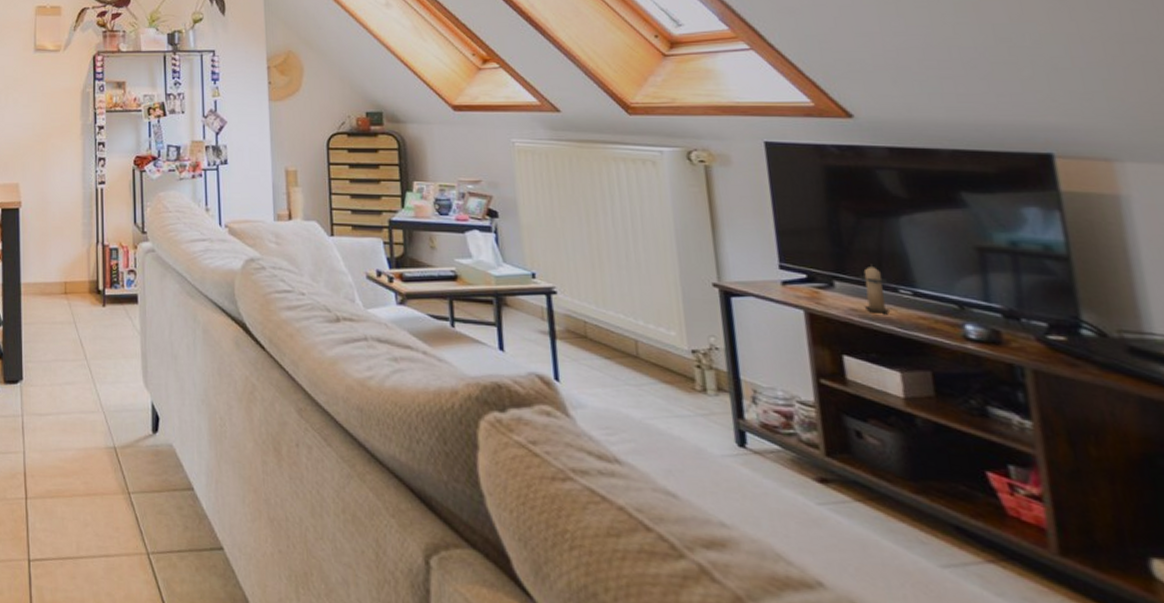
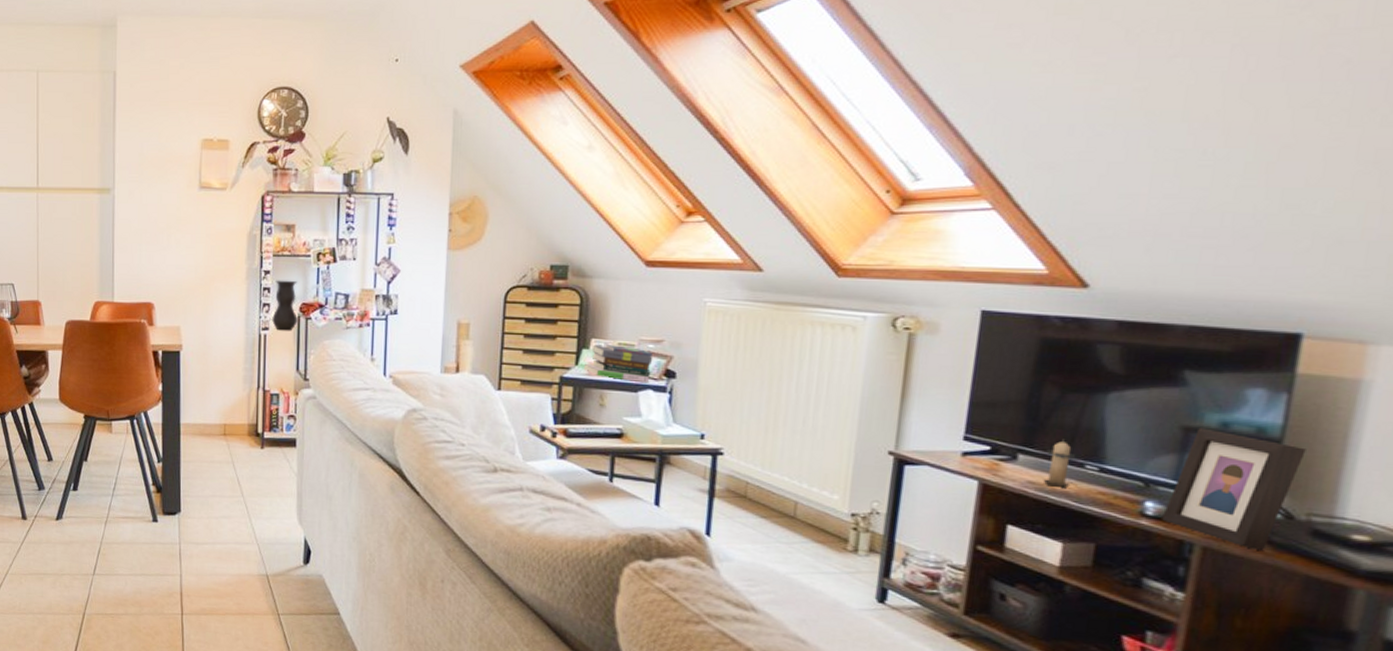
vase: none [108,134,132,184] -> present [272,280,298,331]
books: none [410,186,474,224] -> present [584,343,653,383]
picture frame: none [985,248,1095,372] -> present [1162,428,1306,552]

